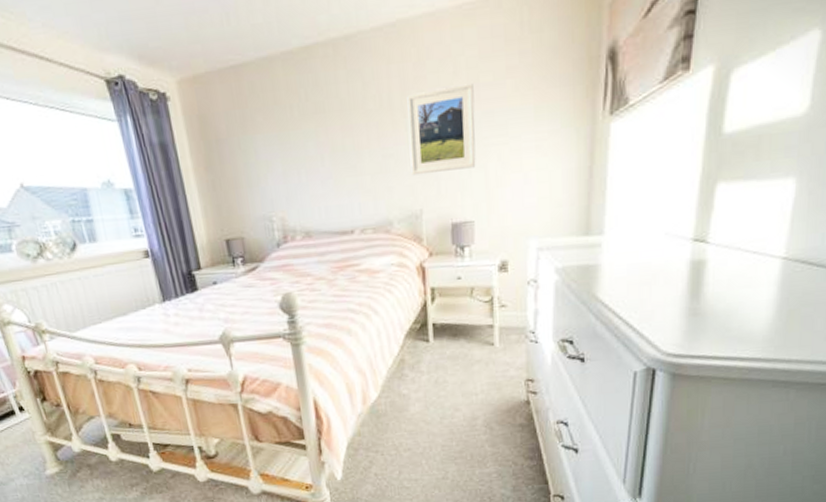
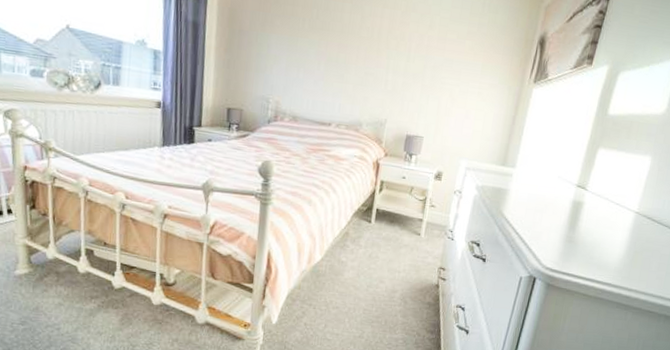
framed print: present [407,83,476,176] -> none [384,33,442,98]

